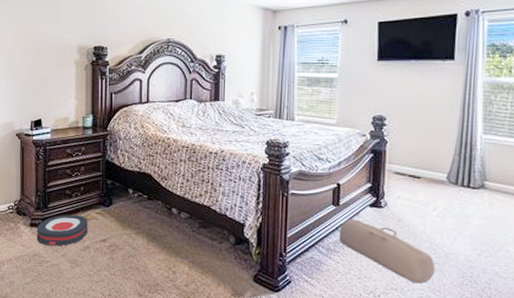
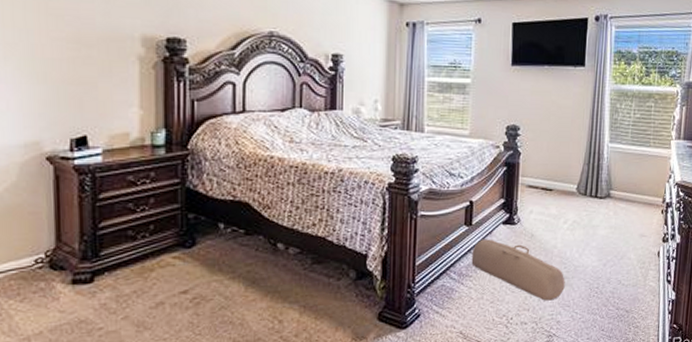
robot vacuum: present [36,214,88,246] -> none [82,262,162,307]

